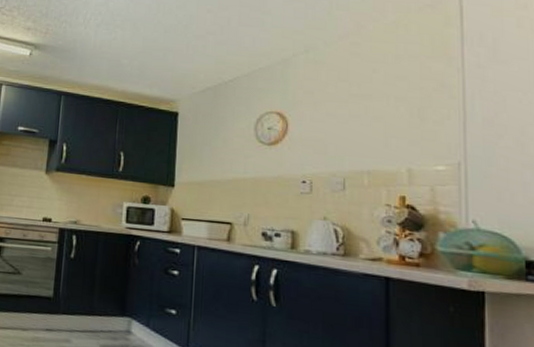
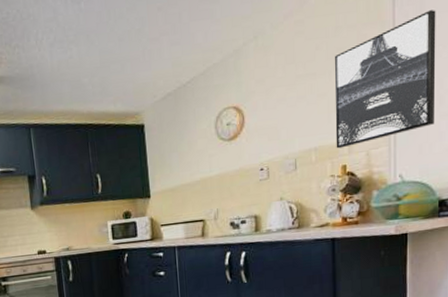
wall art: none [393,55,516,178] -> present [334,10,436,149]

